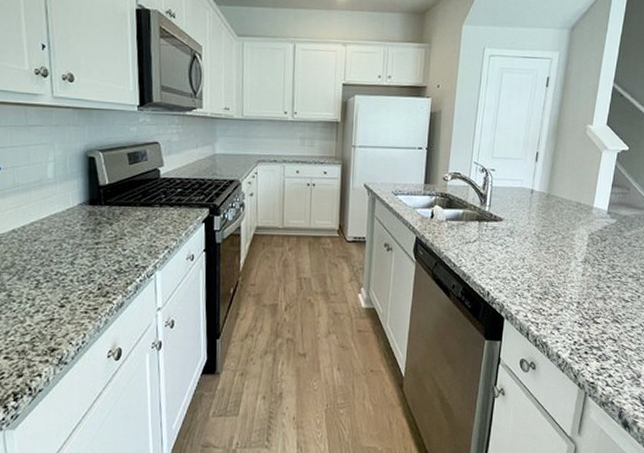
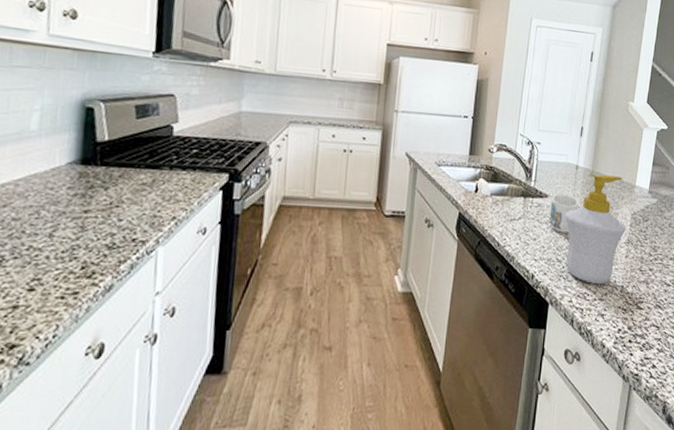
mug: none [504,217,534,254] -> present [549,193,579,233]
soap bottle: none [520,197,583,301] -> present [565,173,626,285]

